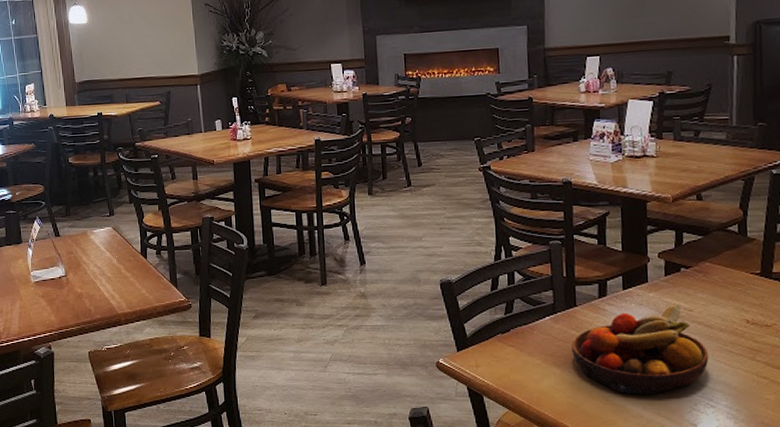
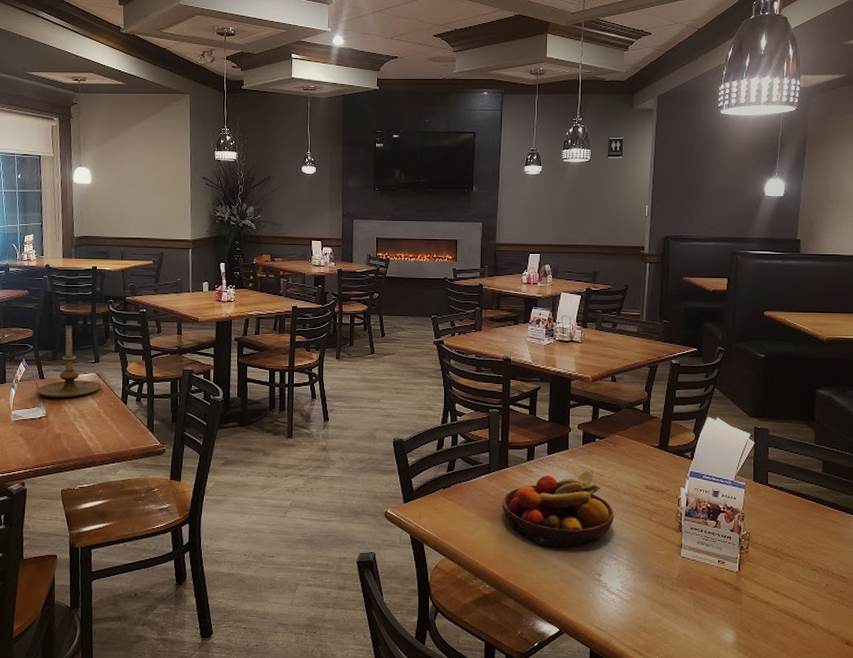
candle holder: none [53,177,120,255] -> present [36,325,102,398]

